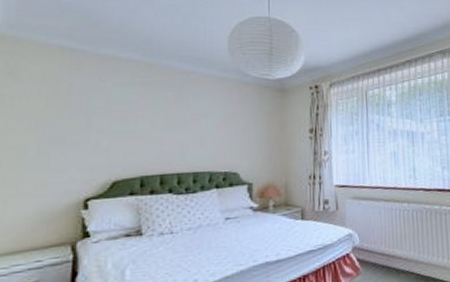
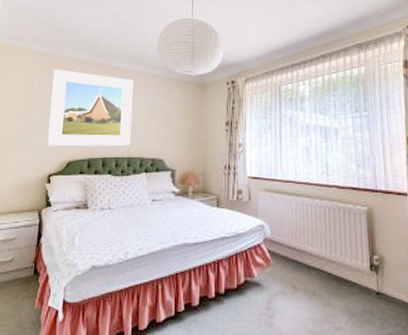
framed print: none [82,69,198,164] -> present [47,68,133,147]

